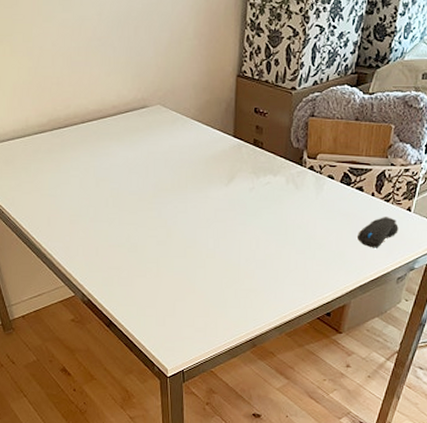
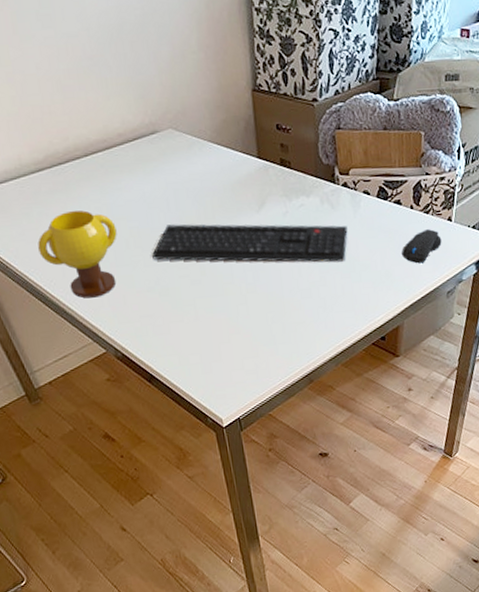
mug: none [31,170,99,247] -> present [38,210,117,299]
keyboard: none [126,189,308,239] -> present [151,224,348,263]

